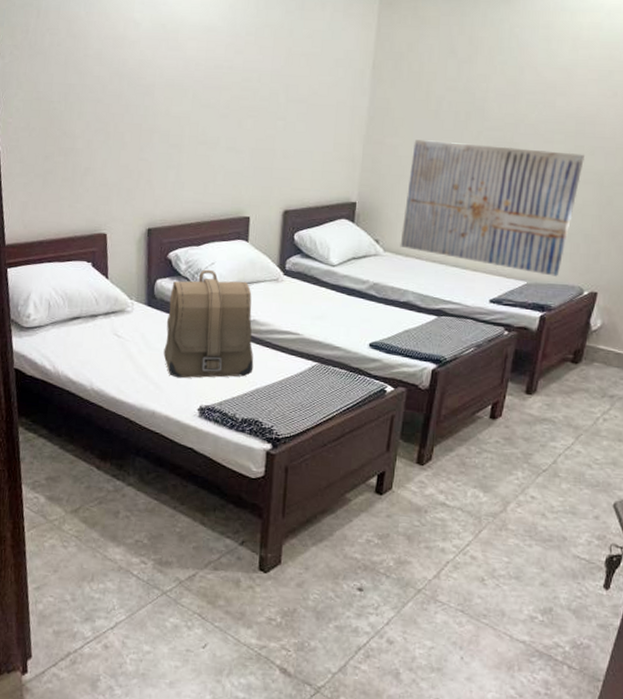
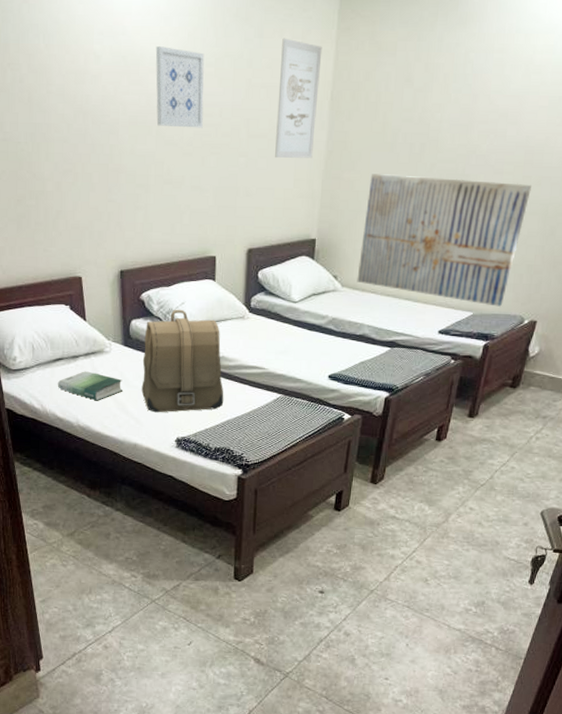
book: none [72,331,144,364] -> present [57,371,123,401]
wall art: none [193,16,245,92] -> present [155,46,205,128]
wall art: none [314,11,364,123] -> present [275,38,323,159]

